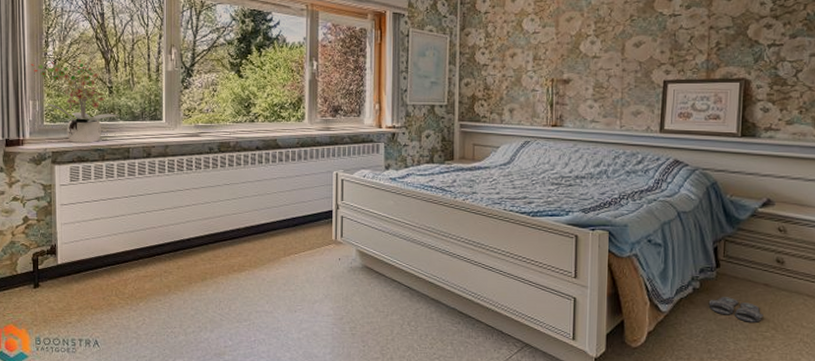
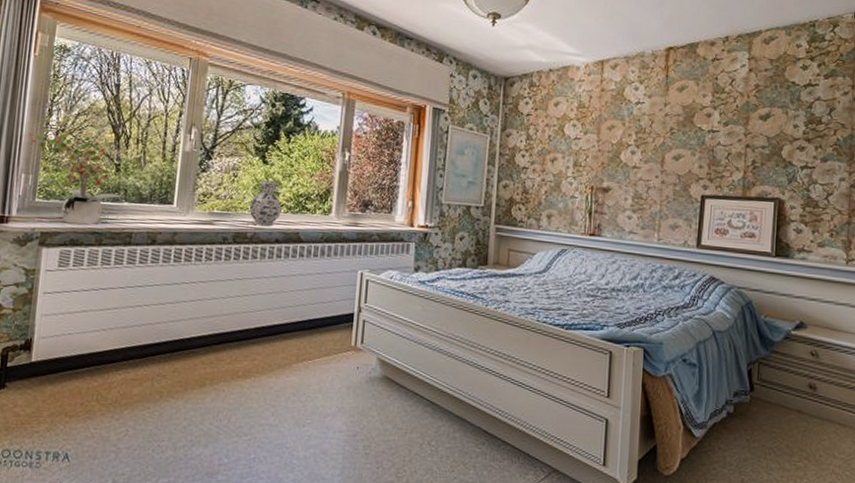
vase: none [231,93,259,136] -> present [250,180,282,227]
slippers: present [708,297,764,323] -> none [742,423,796,452]

